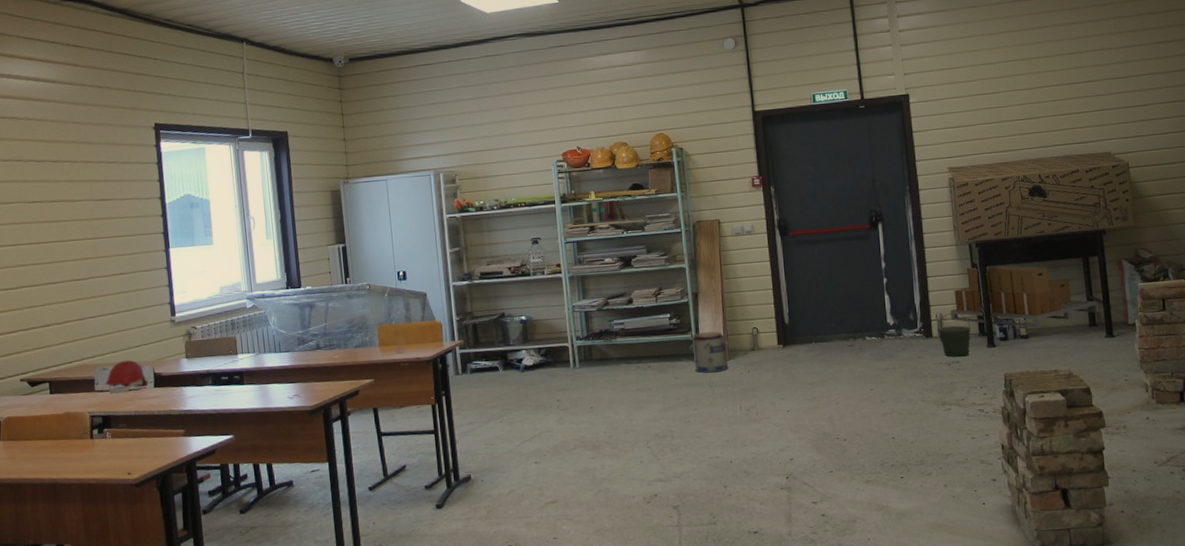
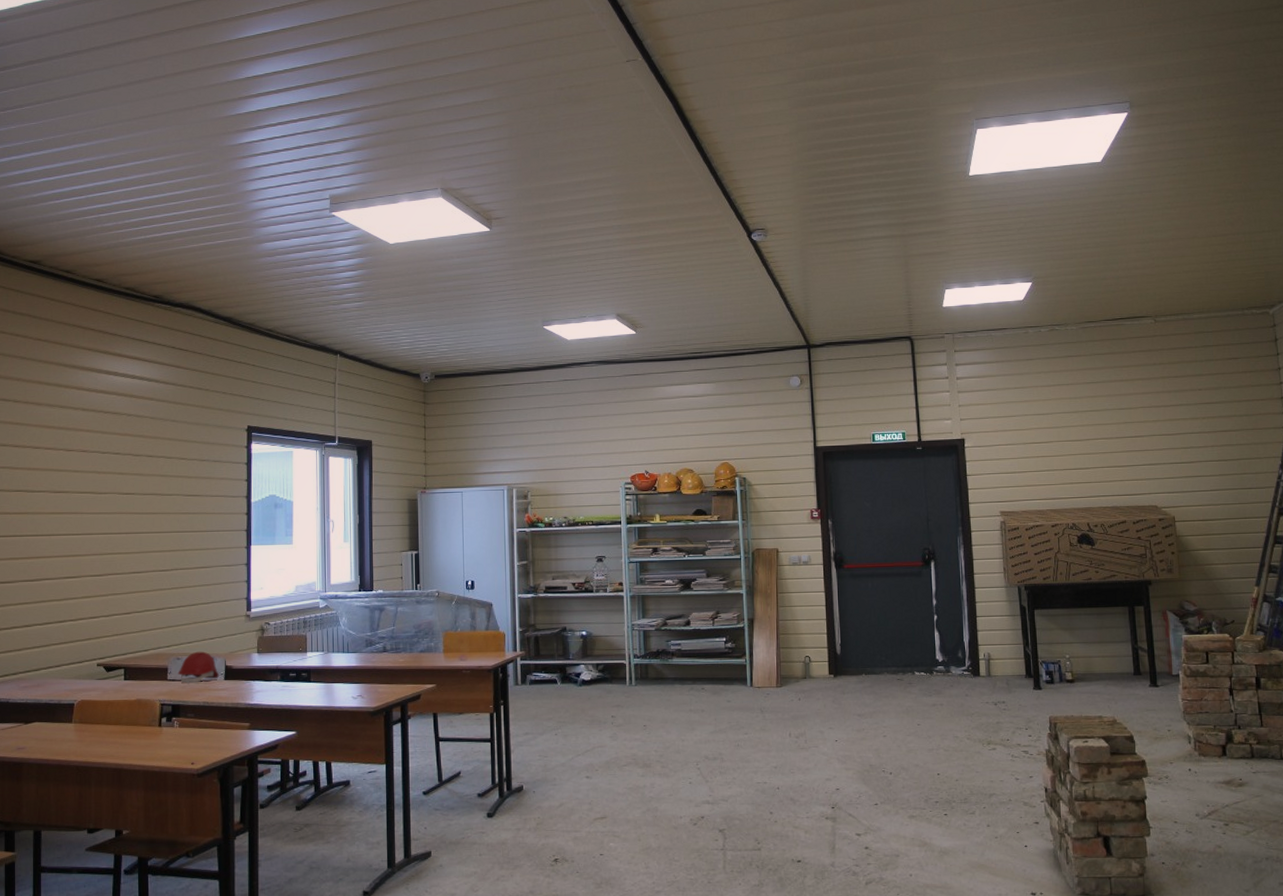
books: present [583,198,625,224] -> none [647,522,687,546]
paint can: present [689,331,730,373] -> none [742,658,782,698]
bucket: present [937,312,971,357] -> none [984,652,1018,697]
cardboard boxes: present [950,265,1100,328] -> none [998,608,1144,673]

